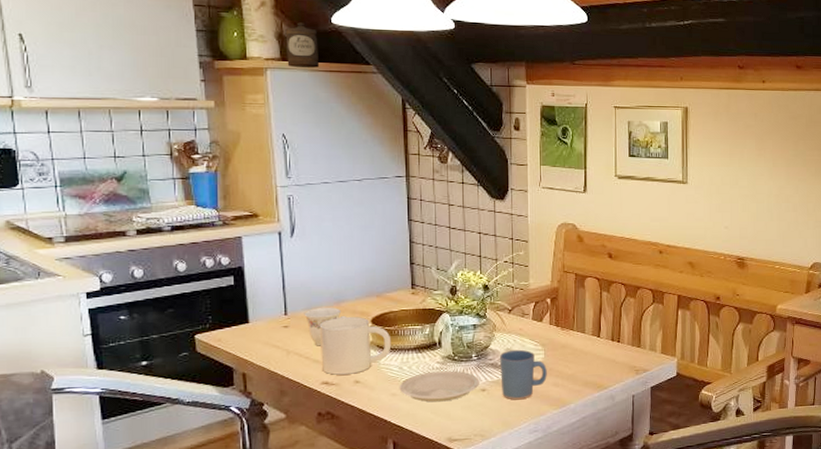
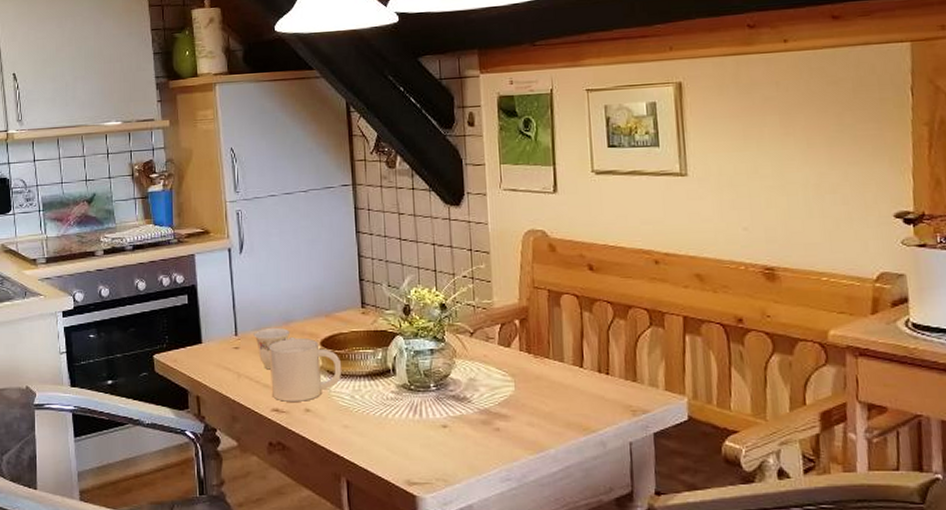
canister: present [285,22,319,69] -> none [232,34,264,80]
plate: present [399,370,479,402] -> none [351,402,440,438]
mug: present [499,349,547,400] -> none [461,379,519,440]

